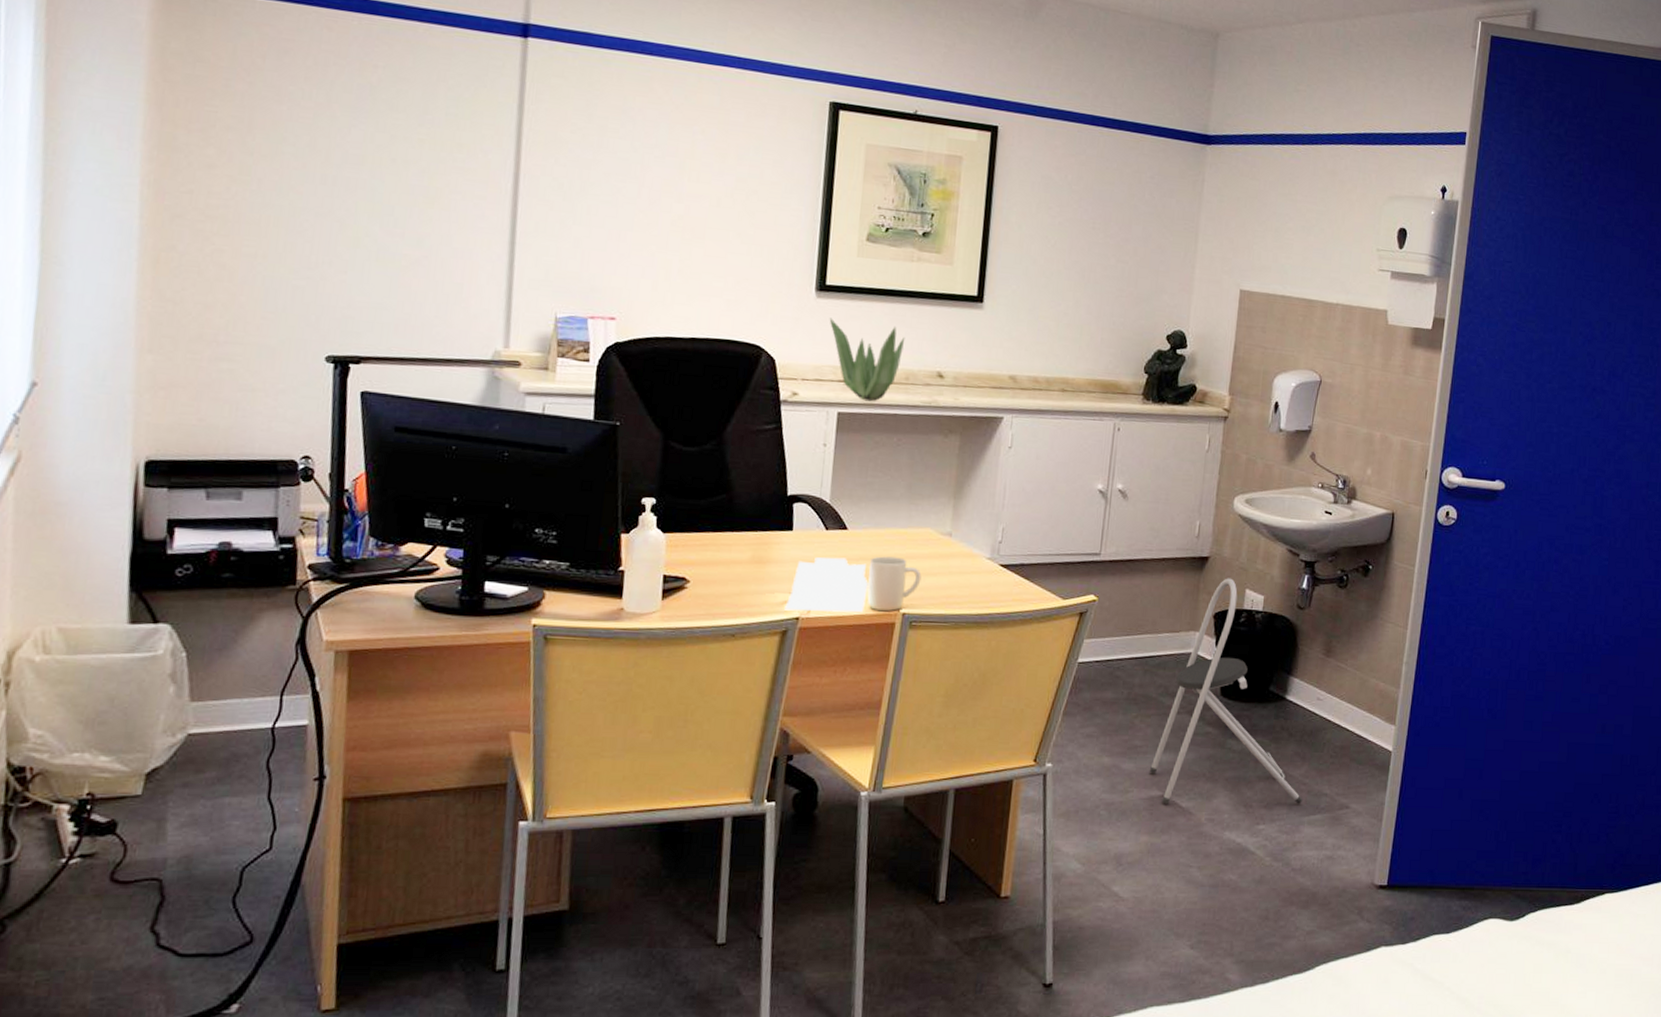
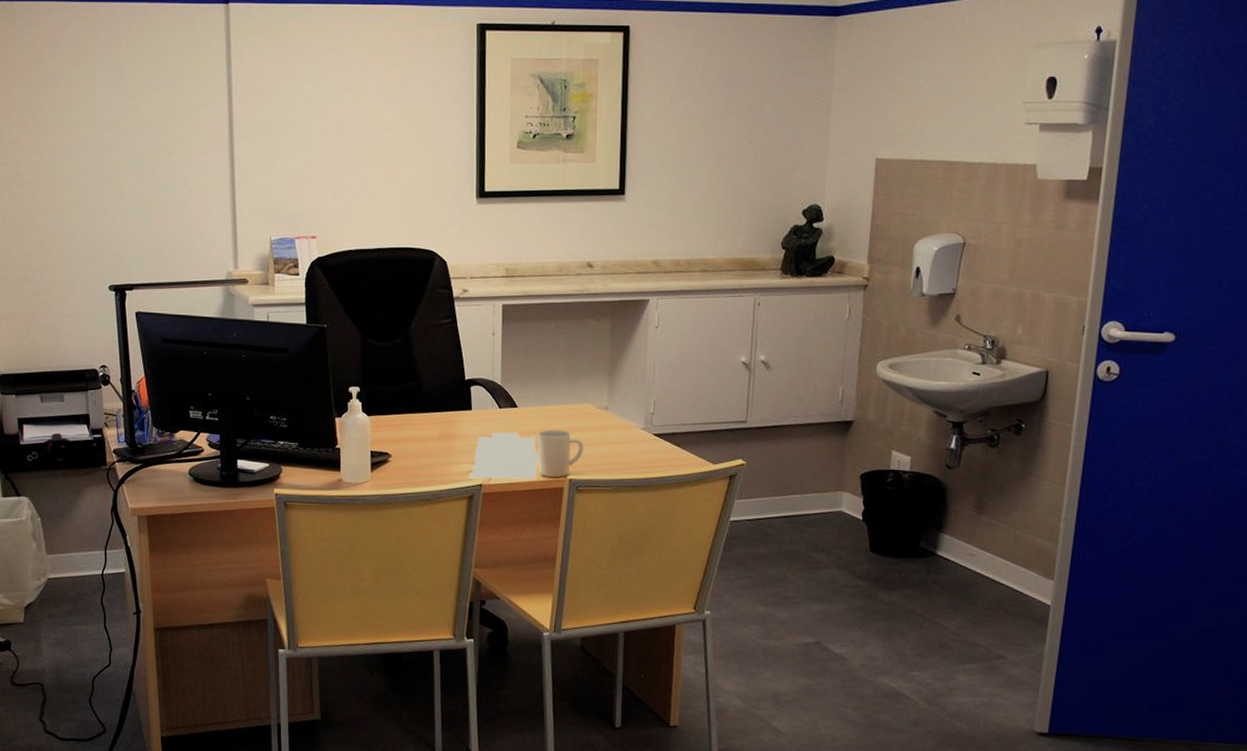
plant: present [829,318,906,402] -> none [489,221,557,293]
step stool: present [1149,578,1303,804] -> none [802,440,957,654]

